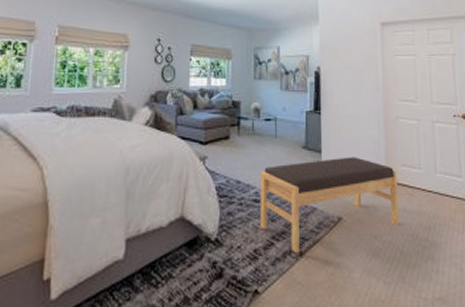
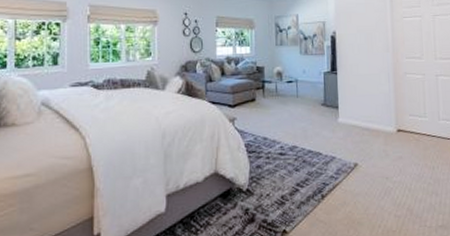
bench: present [260,157,399,254] -> none [284,110,408,197]

